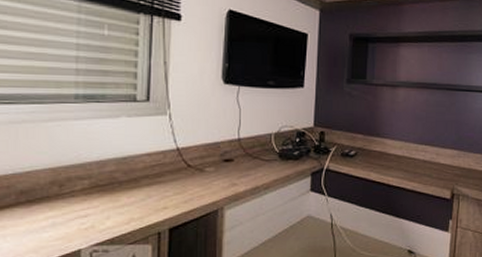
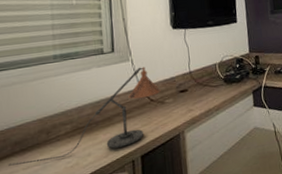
desk lamp: none [11,124,201,218] -> present [8,66,161,166]

